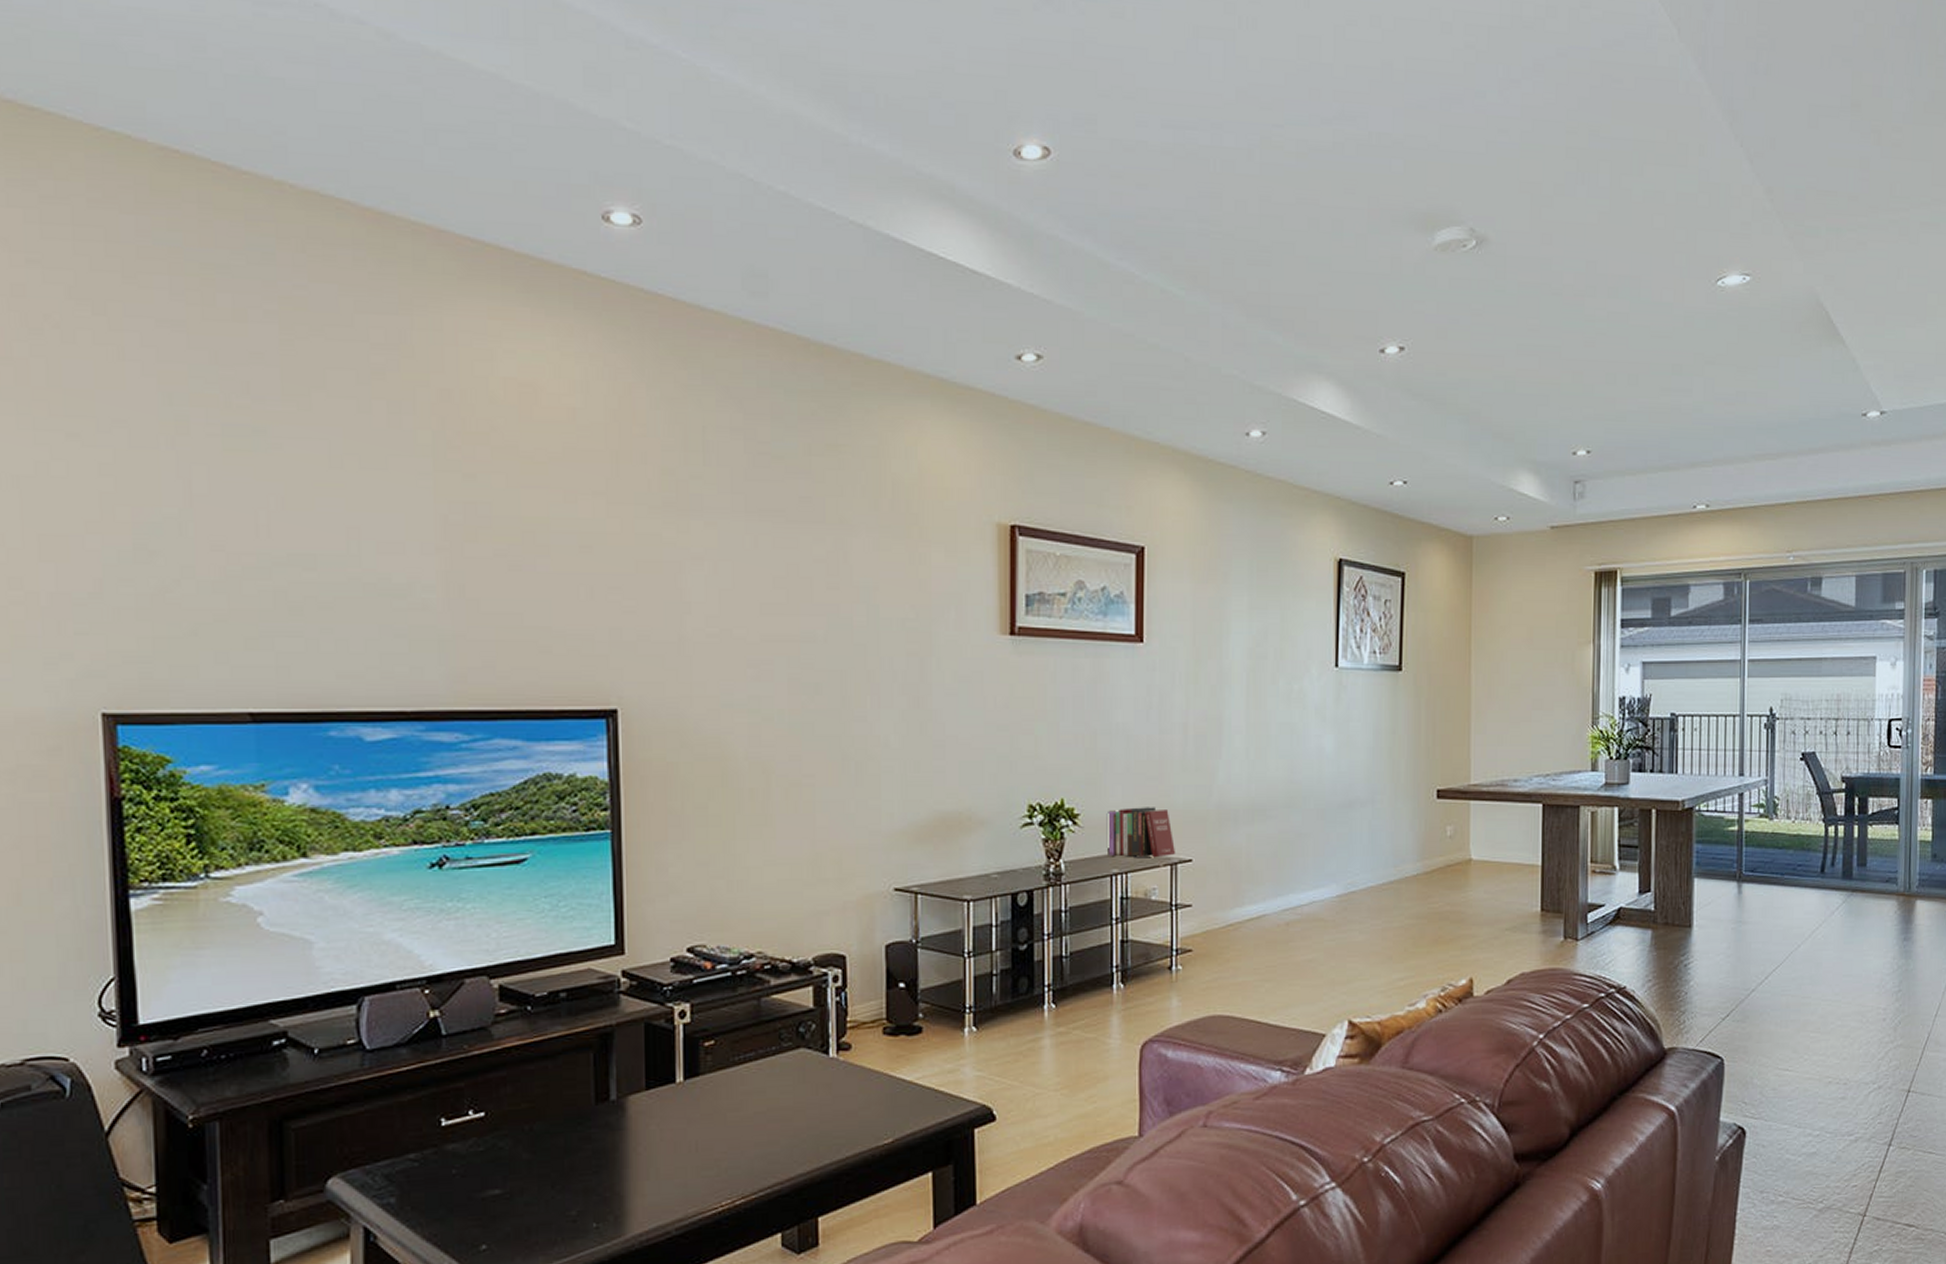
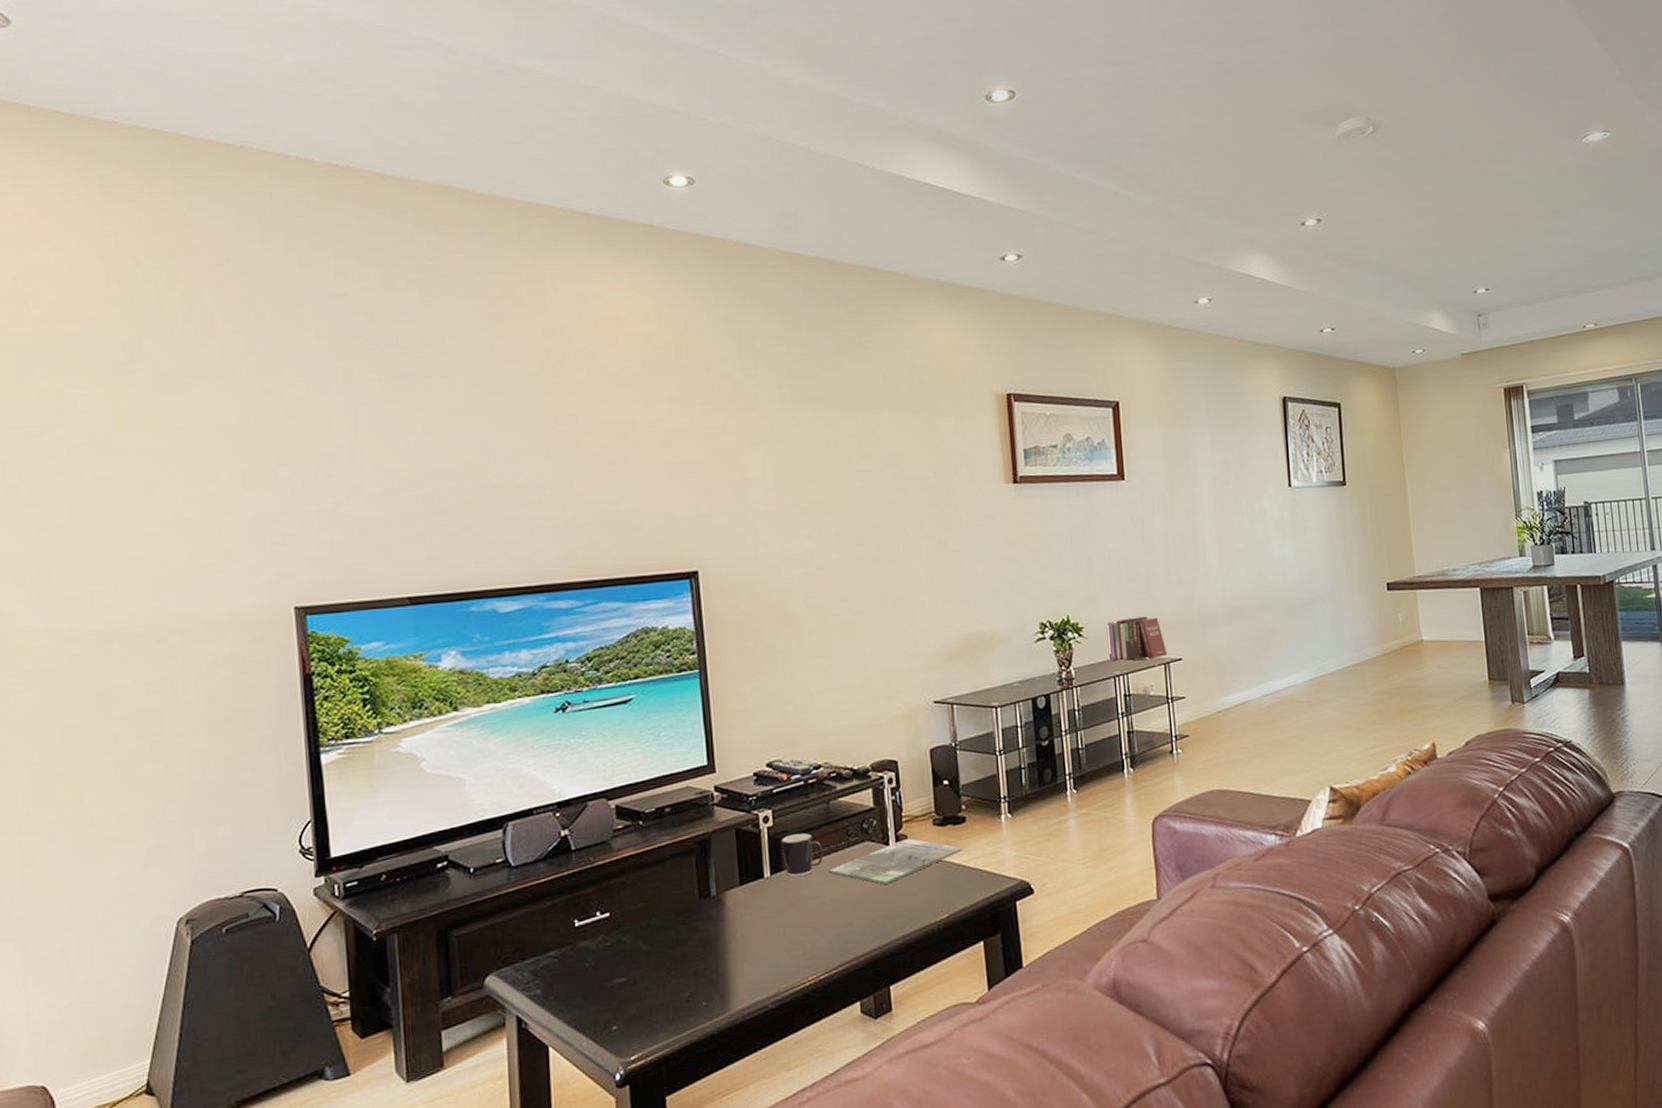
mug: none [699,1032,749,1085] -> present [781,832,824,878]
magazine: none [754,1047,917,1101] -> present [829,838,964,885]

